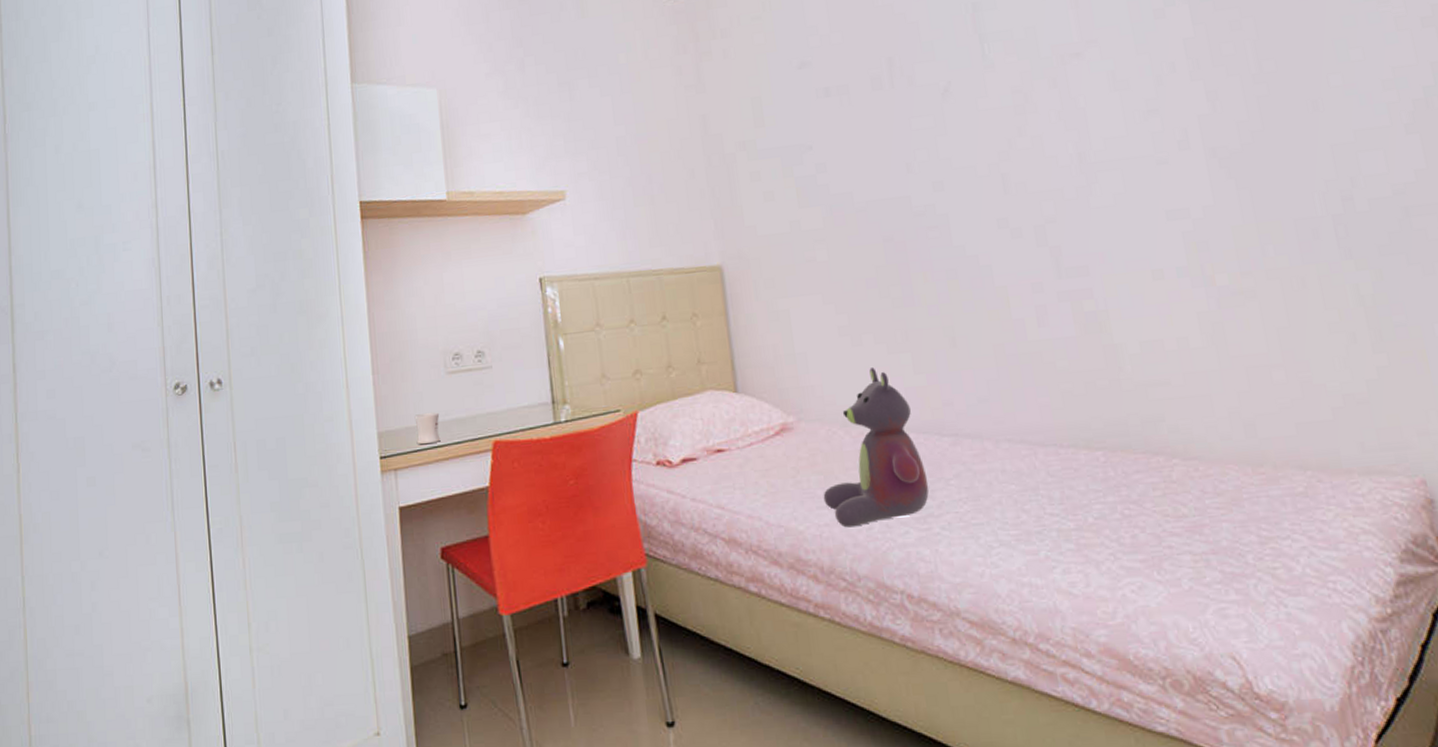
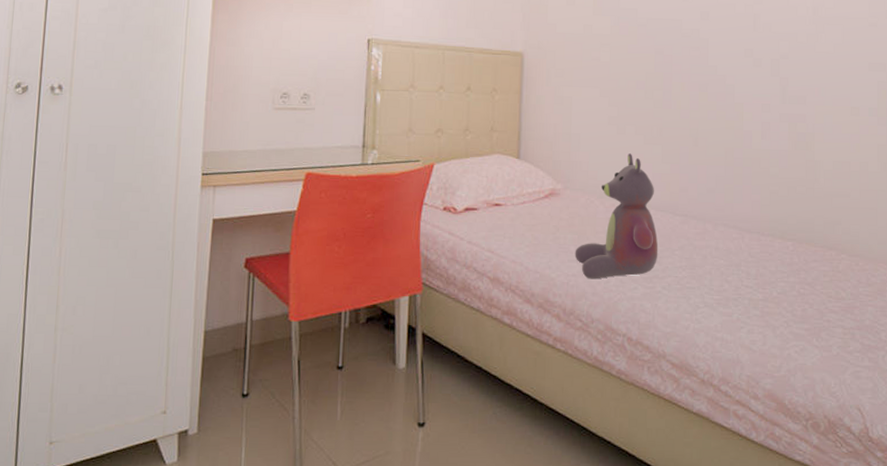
mug: present [414,412,441,445] -> none [237,141,262,168]

